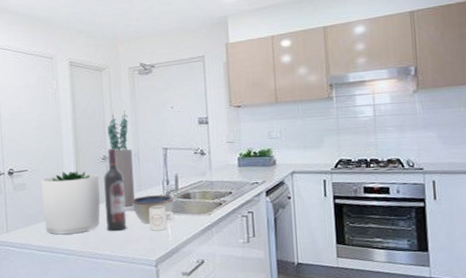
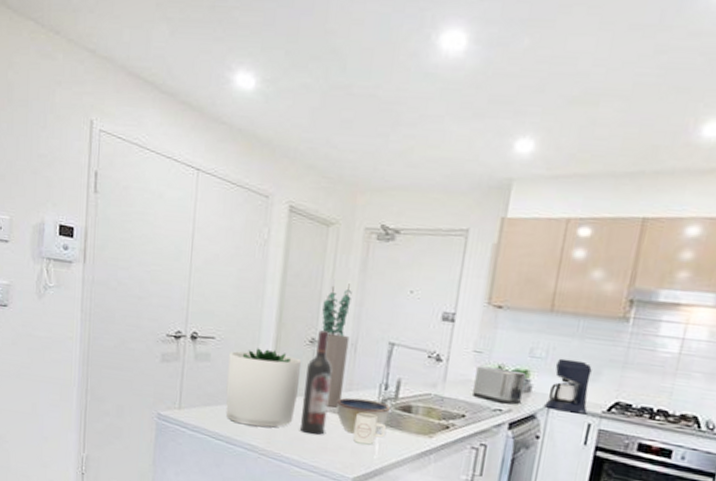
toaster: none [232,151,271,178] -> present [473,365,527,405]
coffee maker: none [288,134,321,175] -> present [544,358,592,414]

